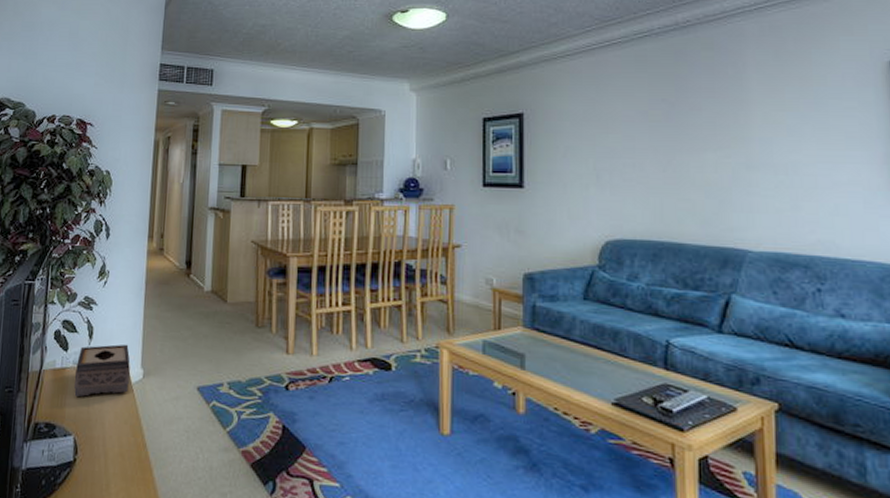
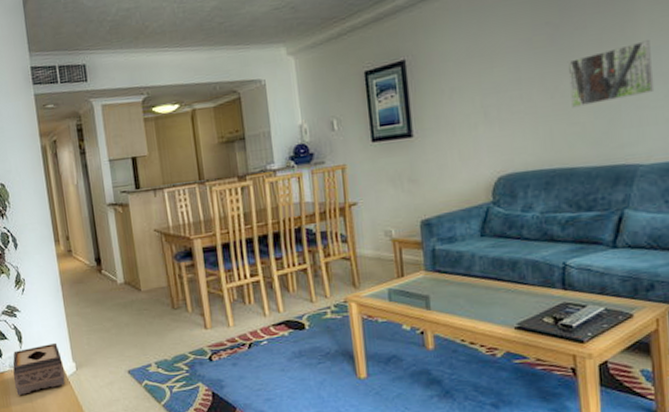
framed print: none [681,130,765,185] -> present [567,40,655,108]

